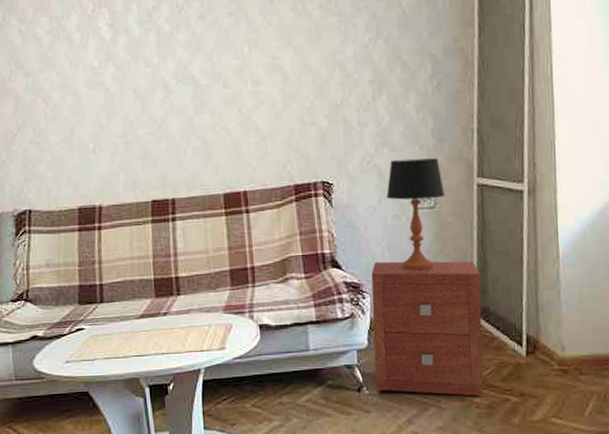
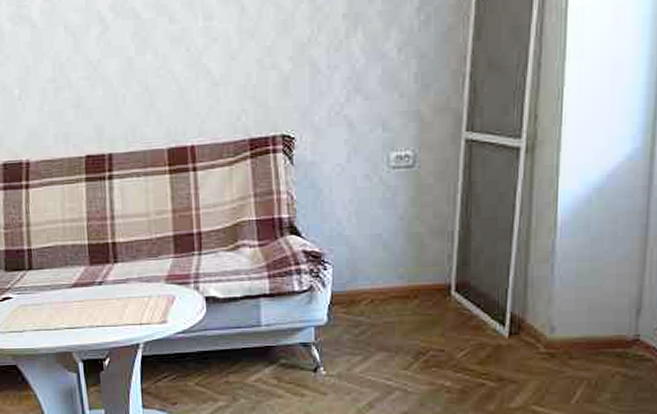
nightstand: present [371,261,484,398] -> none [334,228,462,381]
table lamp: present [386,158,446,271] -> none [357,108,427,239]

